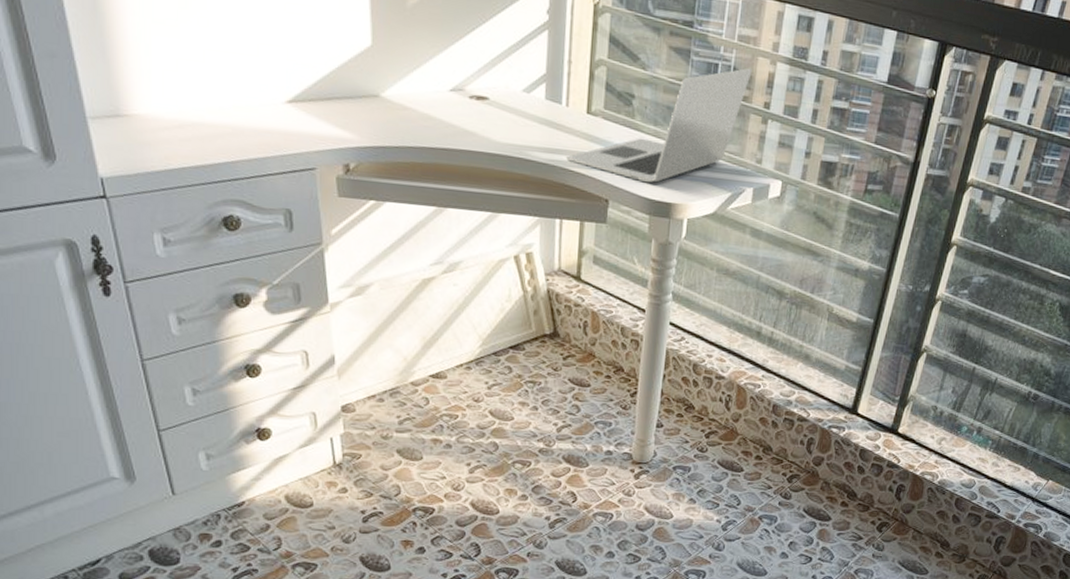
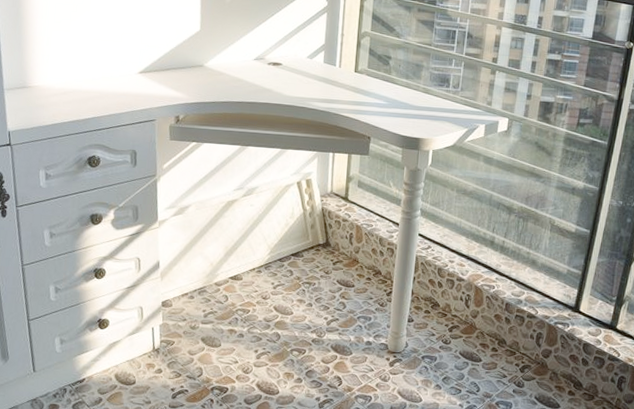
laptop: present [566,68,752,183] -> none [339,32,483,123]

